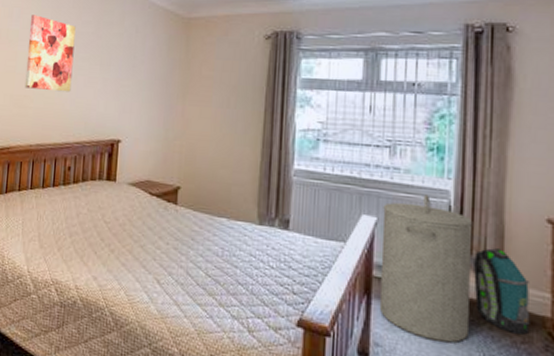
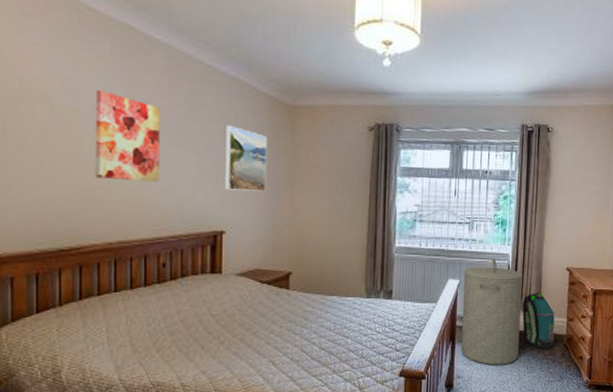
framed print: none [123,39,164,103] -> present [225,124,268,191]

